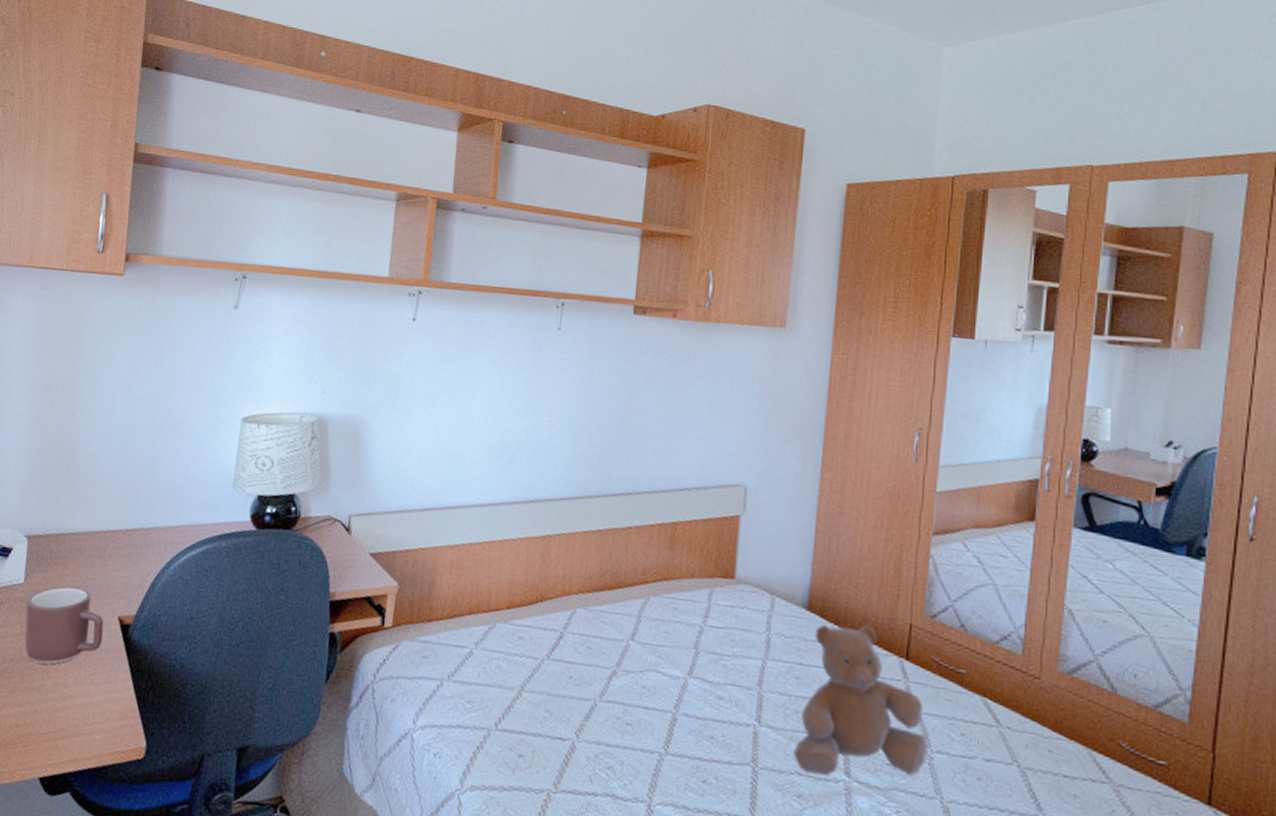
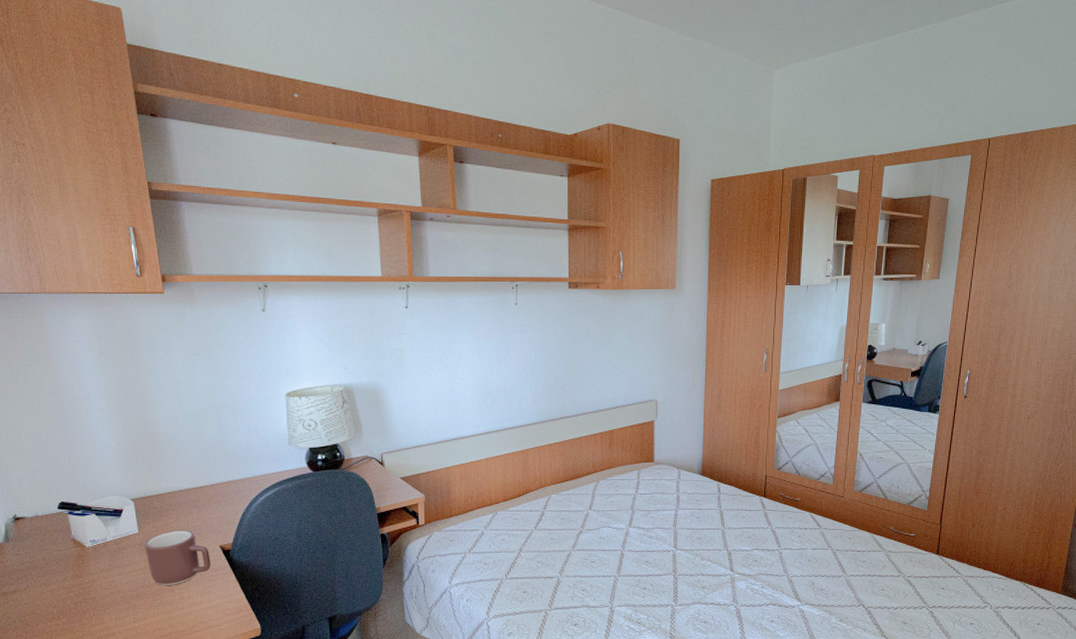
teddy bear: present [794,624,929,776] -> none [699,479,780,573]

